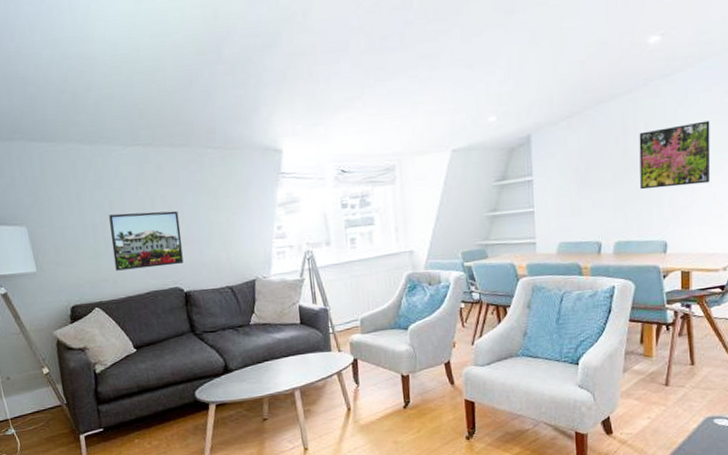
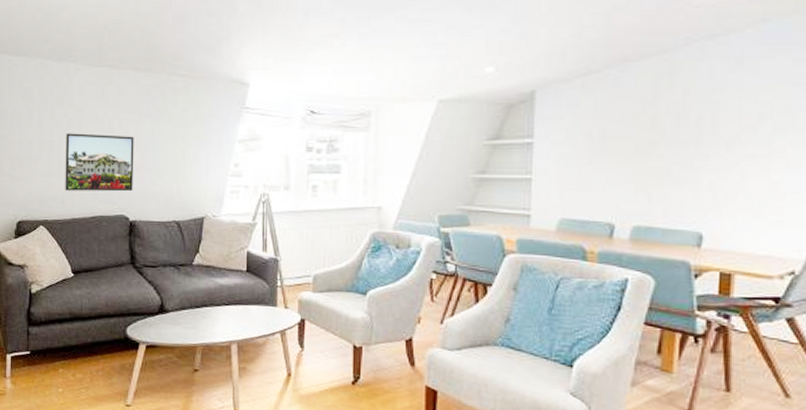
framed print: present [639,120,711,190] -> none [671,93,772,169]

